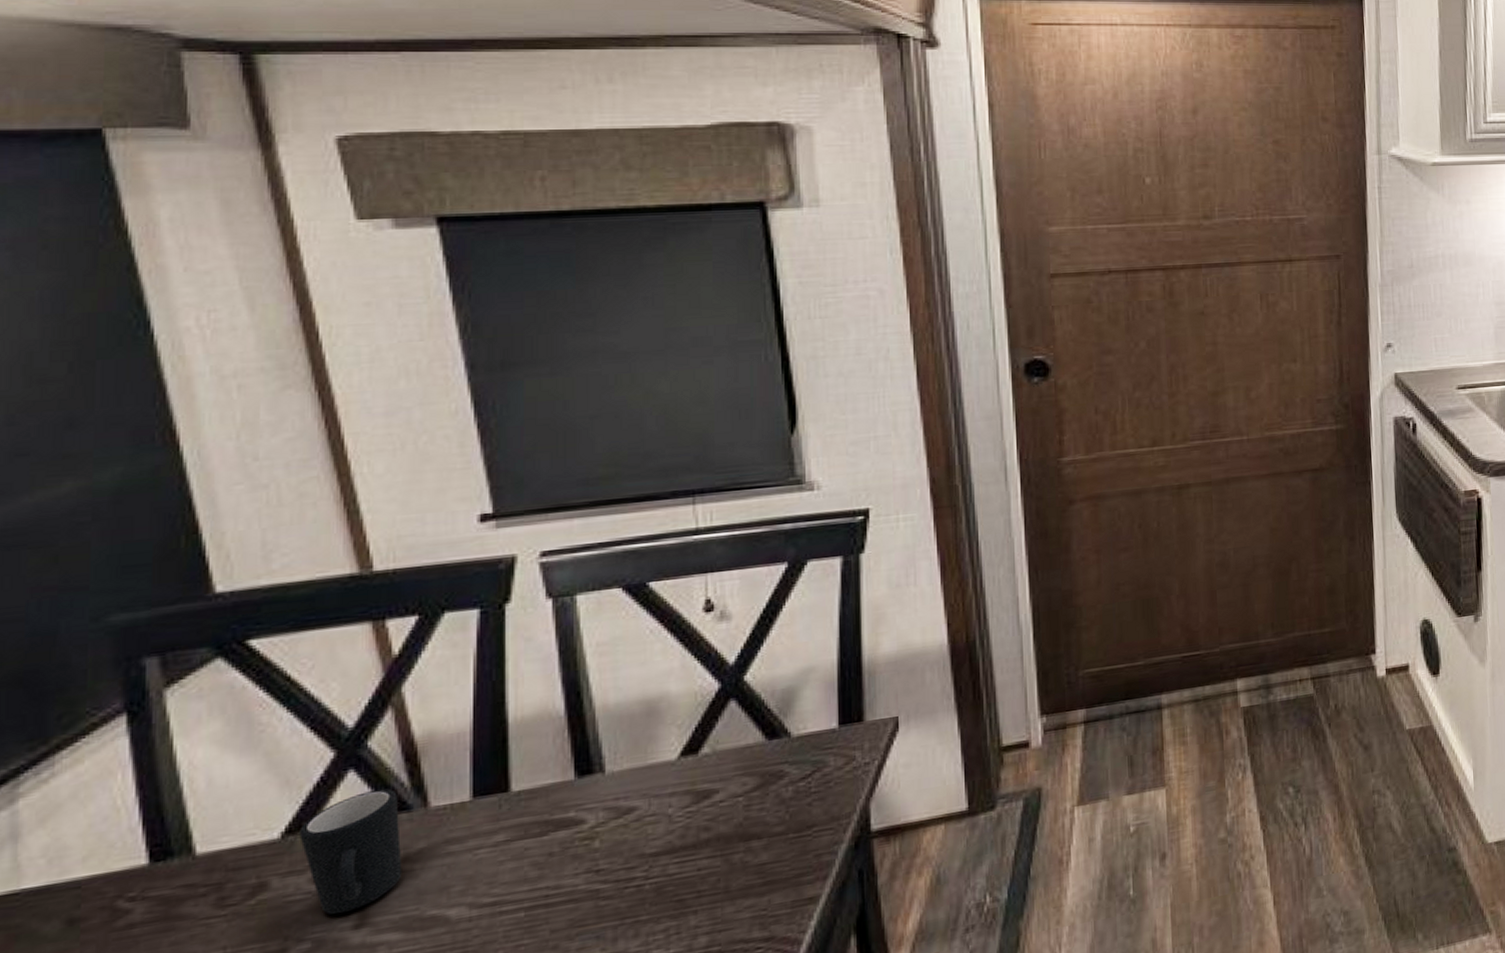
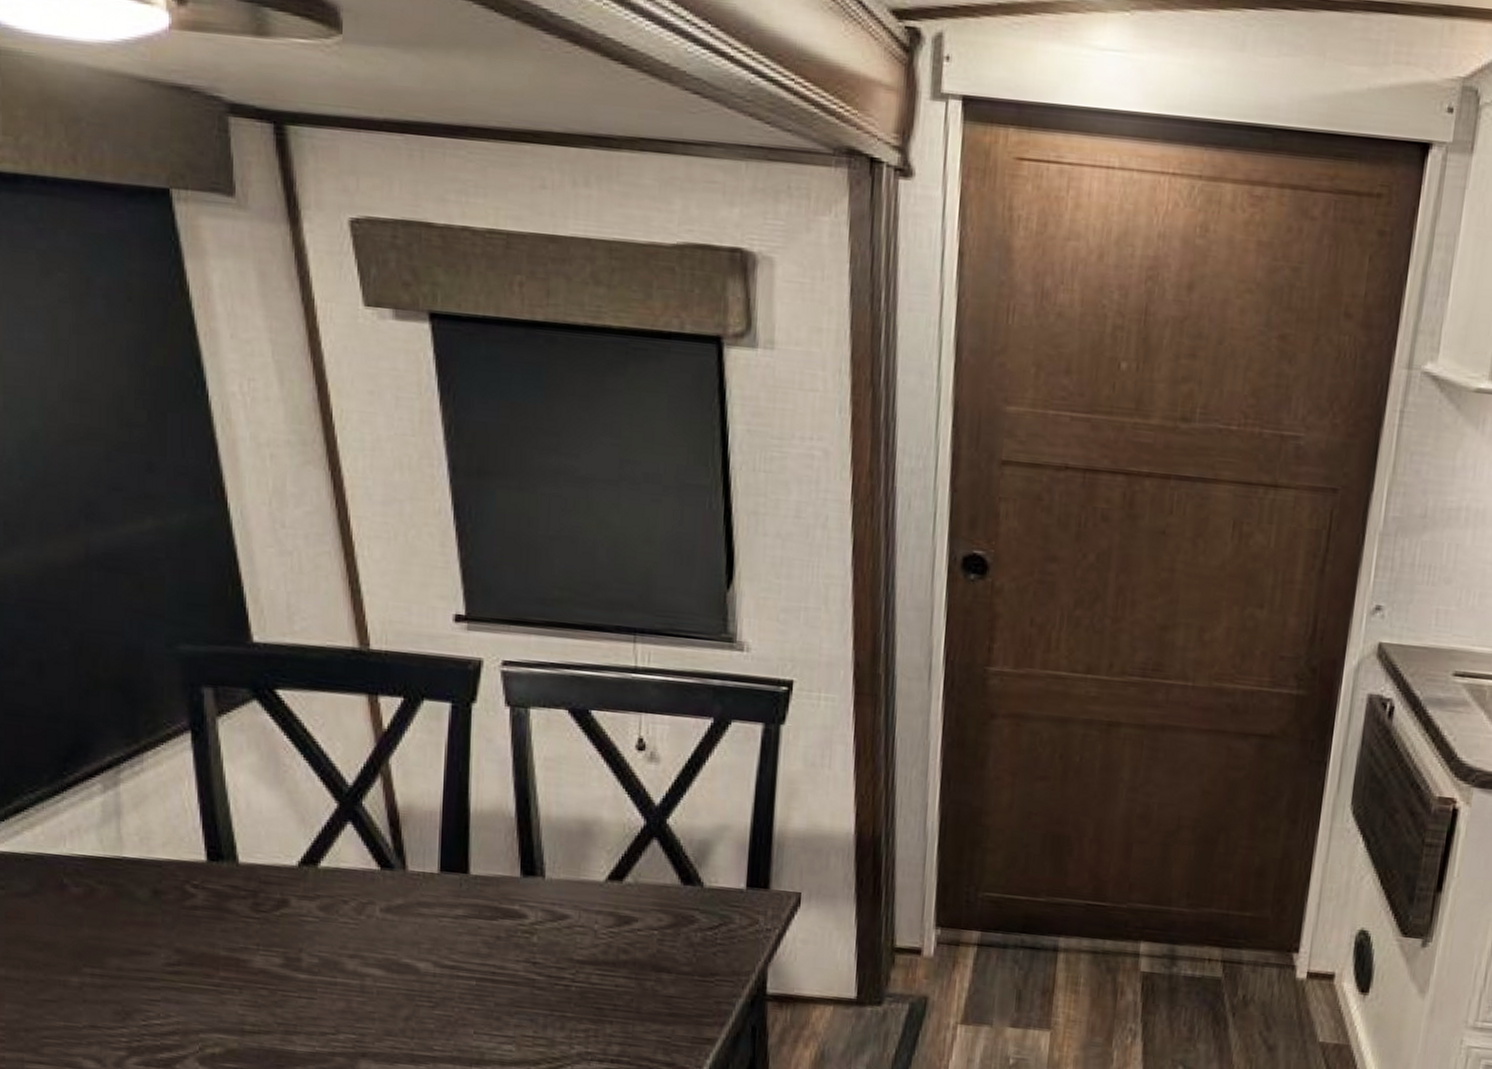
mug: present [299,789,402,915] -> none [311,844,385,942]

